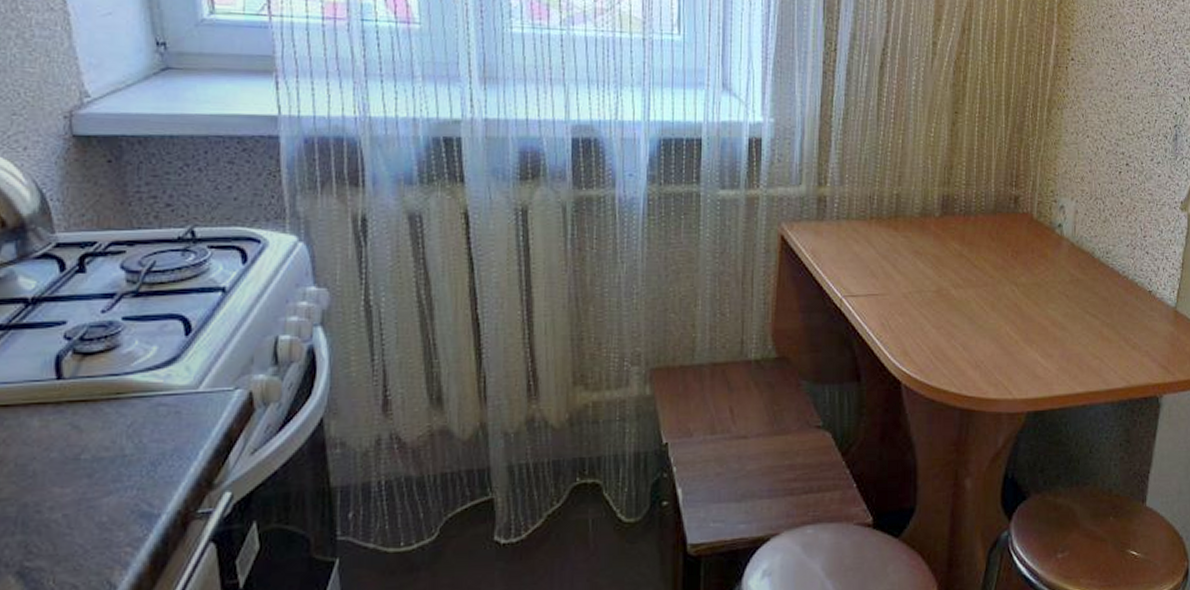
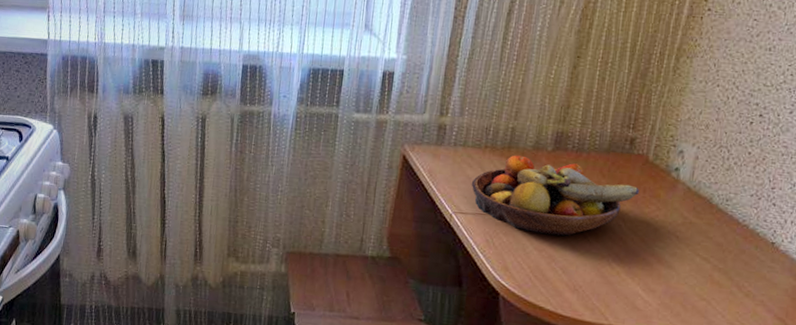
fruit bowl: none [859,224,1028,310] -> present [471,155,639,236]

